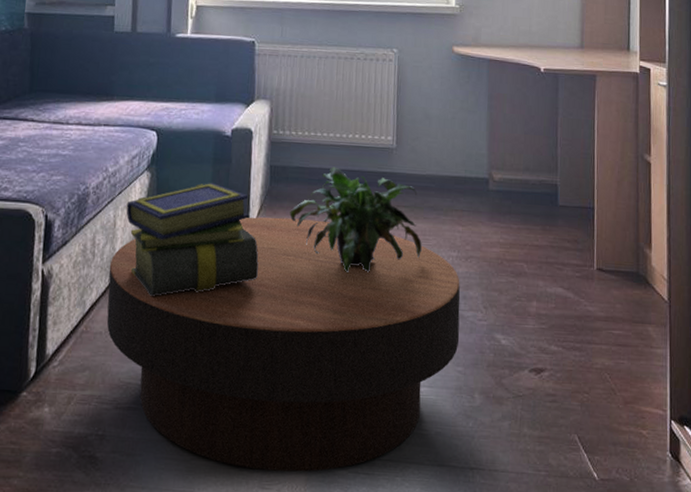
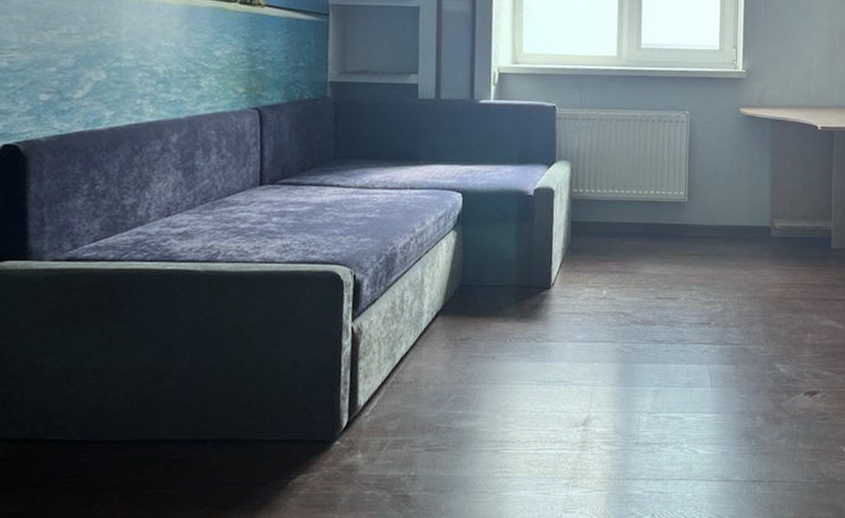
coffee table: present [106,217,460,472] -> none [416,269,745,496]
stack of books: present [126,183,259,297] -> none [433,240,561,347]
potted plant: present [289,166,422,274] -> none [589,221,711,317]

